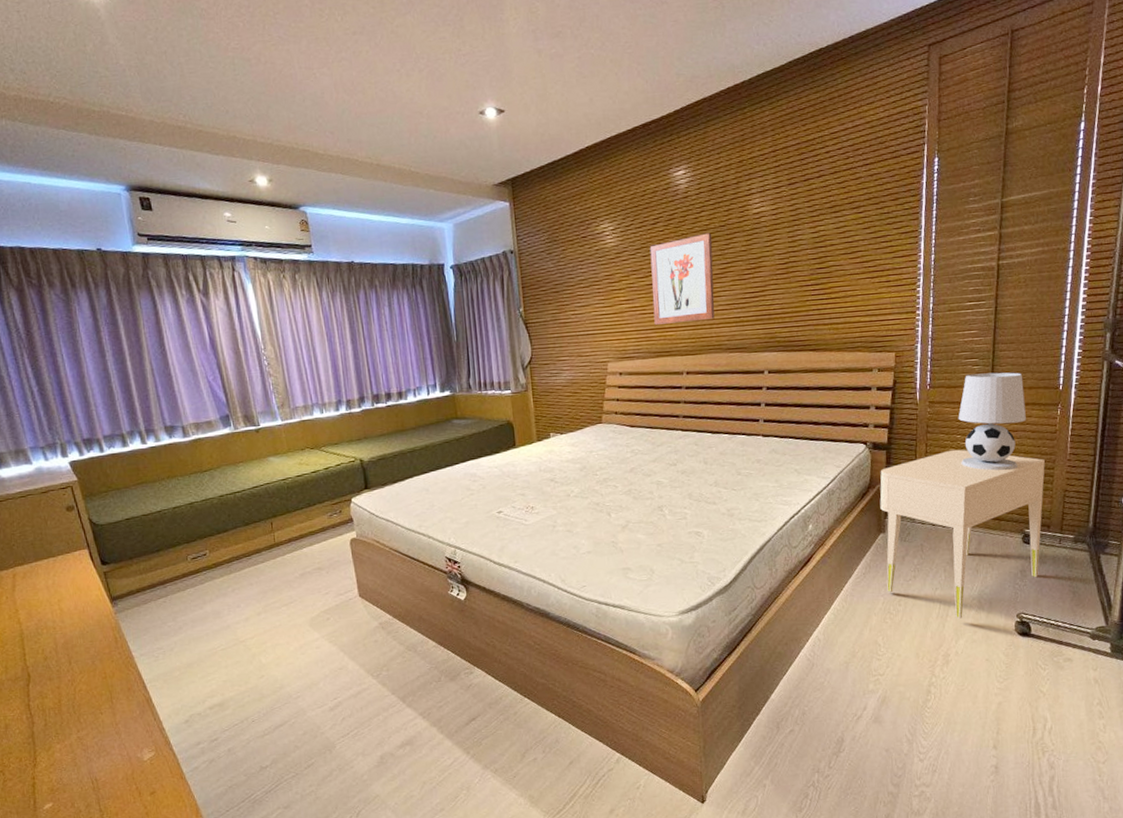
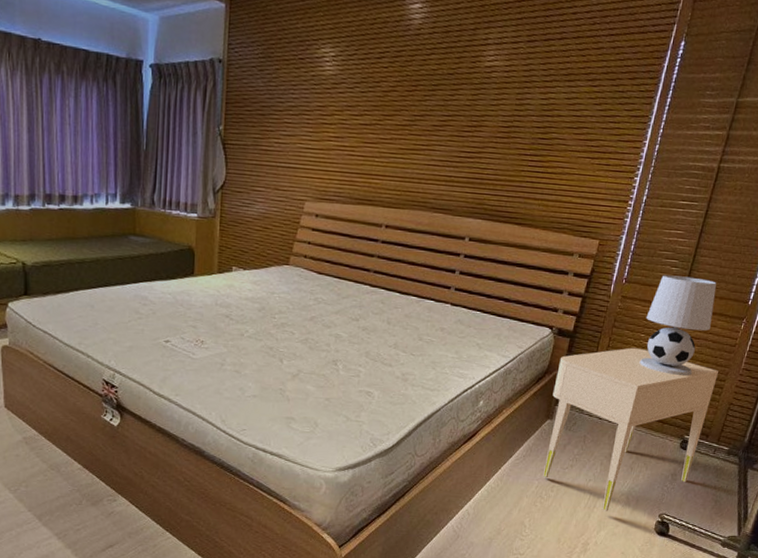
wall art: present [650,233,715,325] -> none [361,78,438,173]

